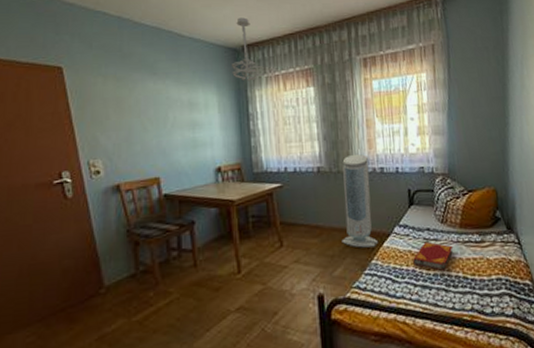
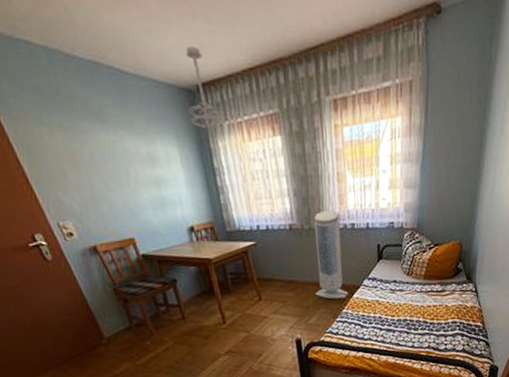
hardback book: present [413,241,453,271] -> none [380,292,417,317]

